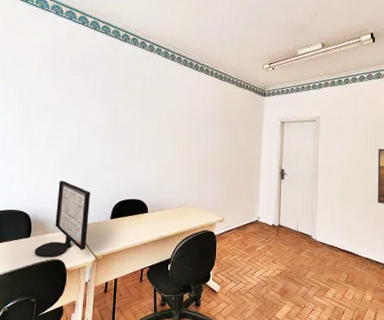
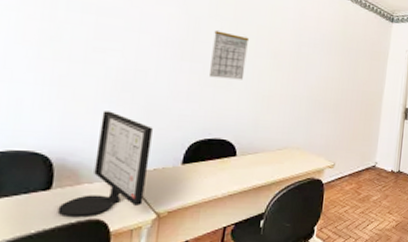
calendar: none [127,116,153,153] -> present [210,29,250,80]

